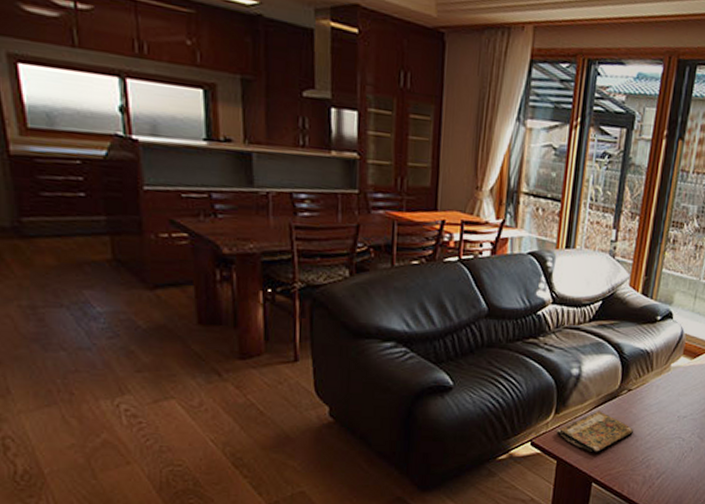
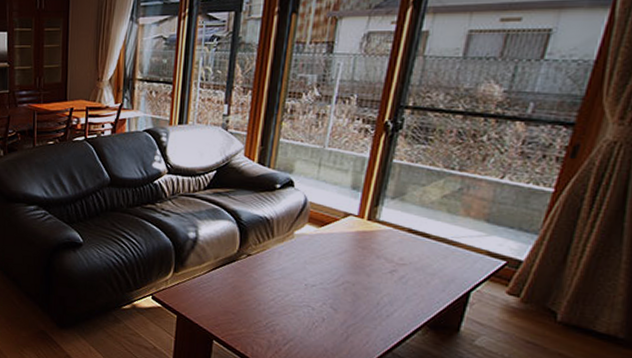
book: present [555,410,634,454] -> none [174,272,256,314]

